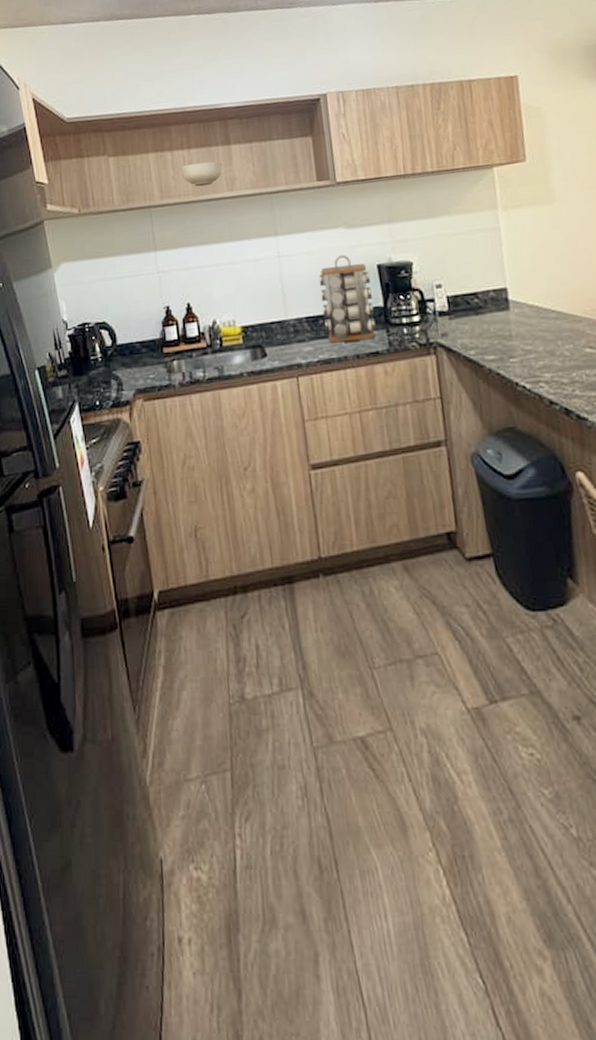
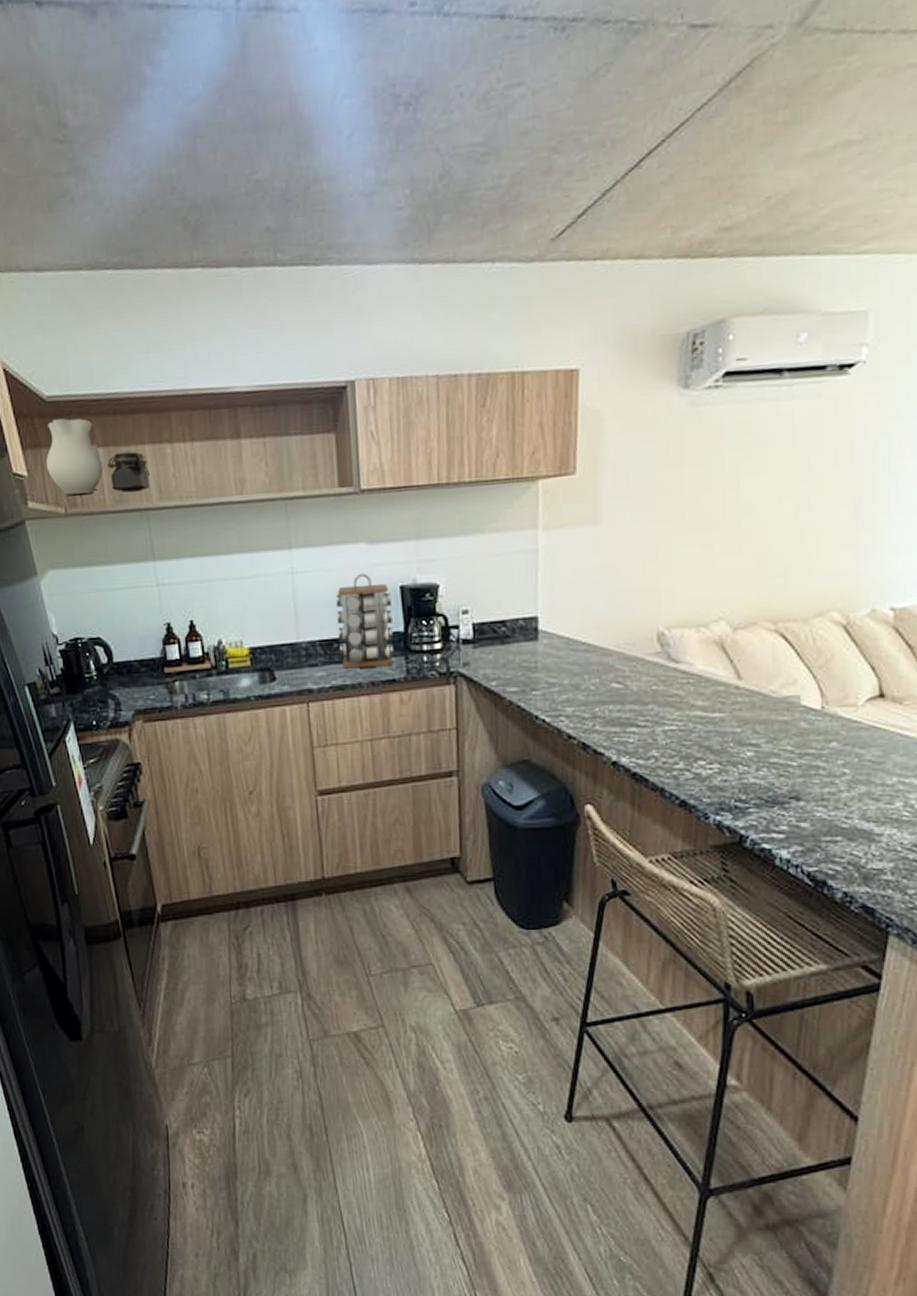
ceramic pitcher: none [64,134,112,199] -> present [46,418,103,497]
jar: none [117,159,153,194] -> present [108,451,150,493]
bowl: present [180,161,223,187] -> none [181,458,231,488]

